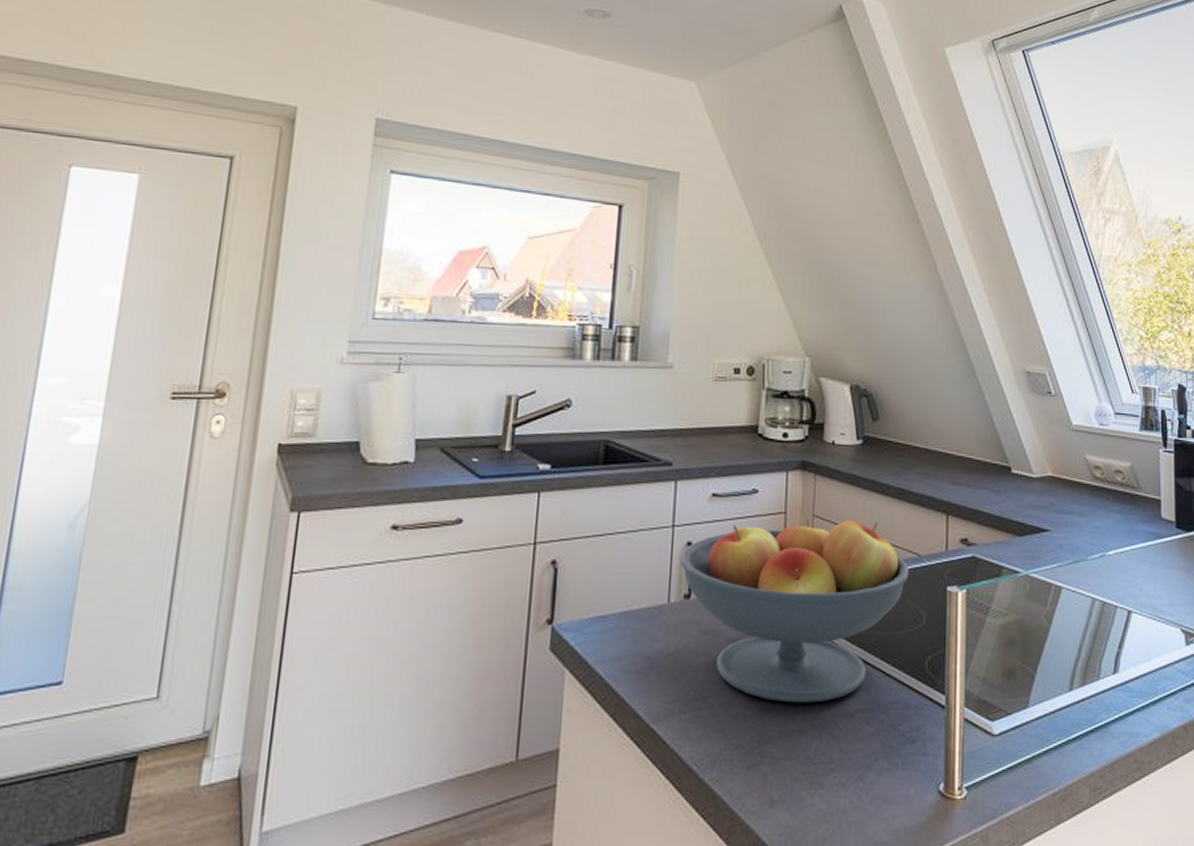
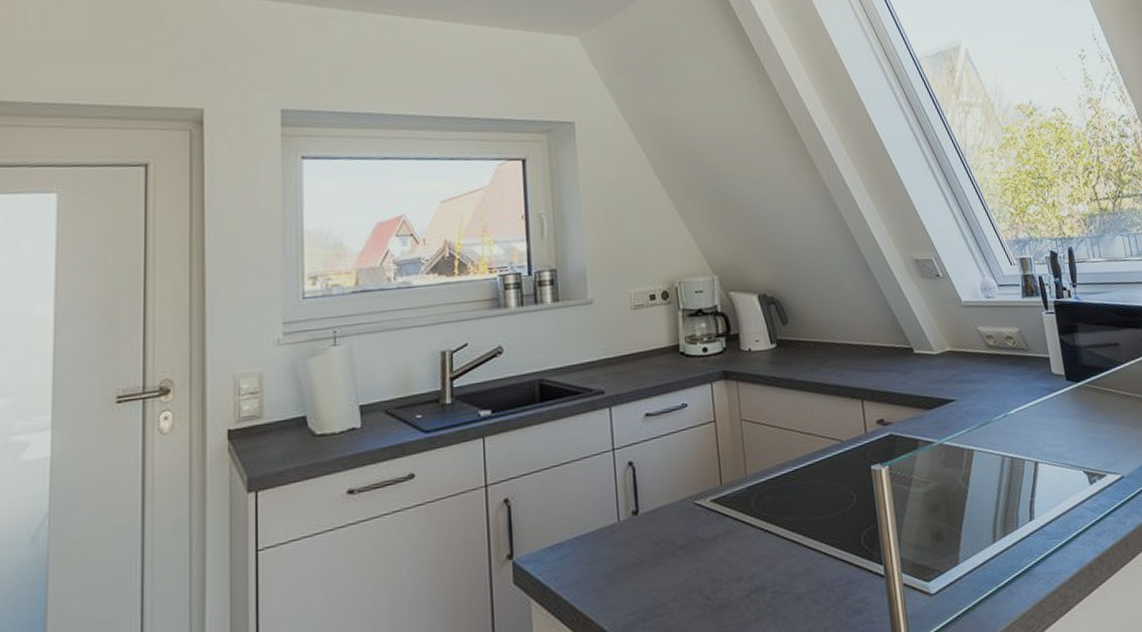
fruit bowl: present [680,519,910,703] -> none [624,416,836,597]

